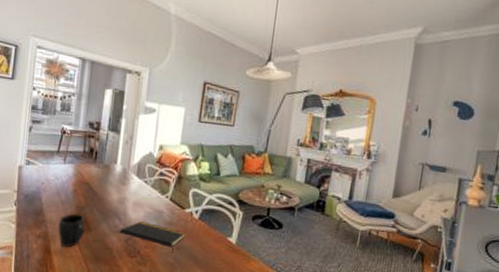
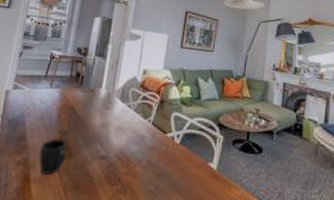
notepad: present [120,221,186,255] -> none [101,146,167,182]

